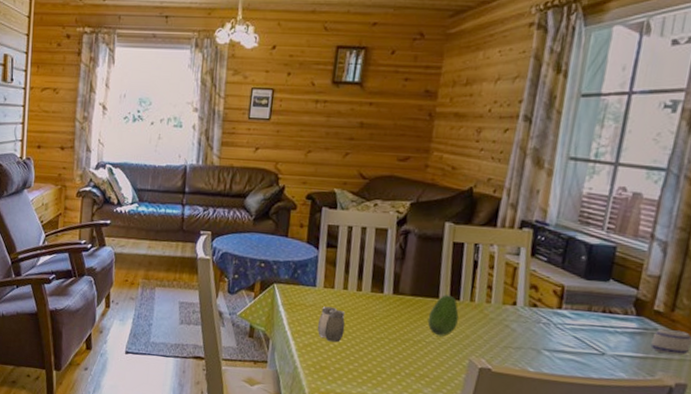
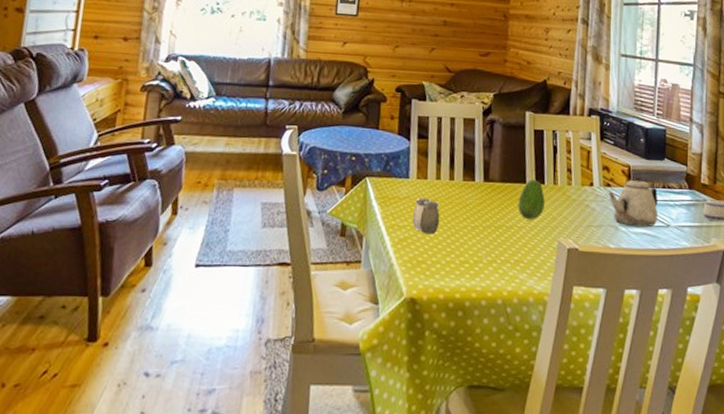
teapot: none [534,298,595,354] -> present [609,177,658,228]

